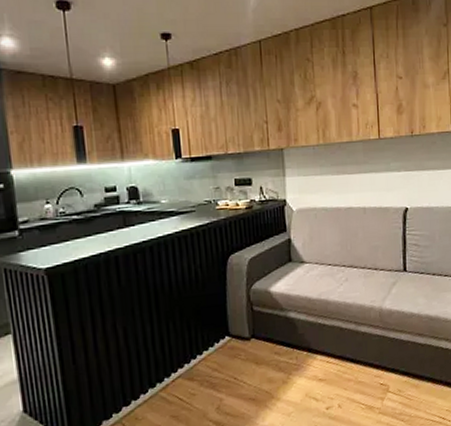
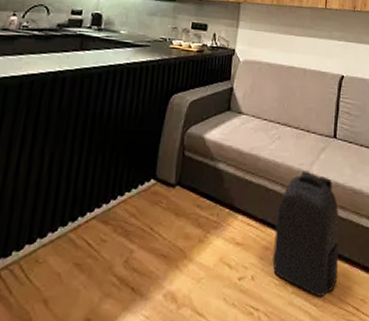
backpack: none [354,306,422,414] -> present [272,171,339,297]

